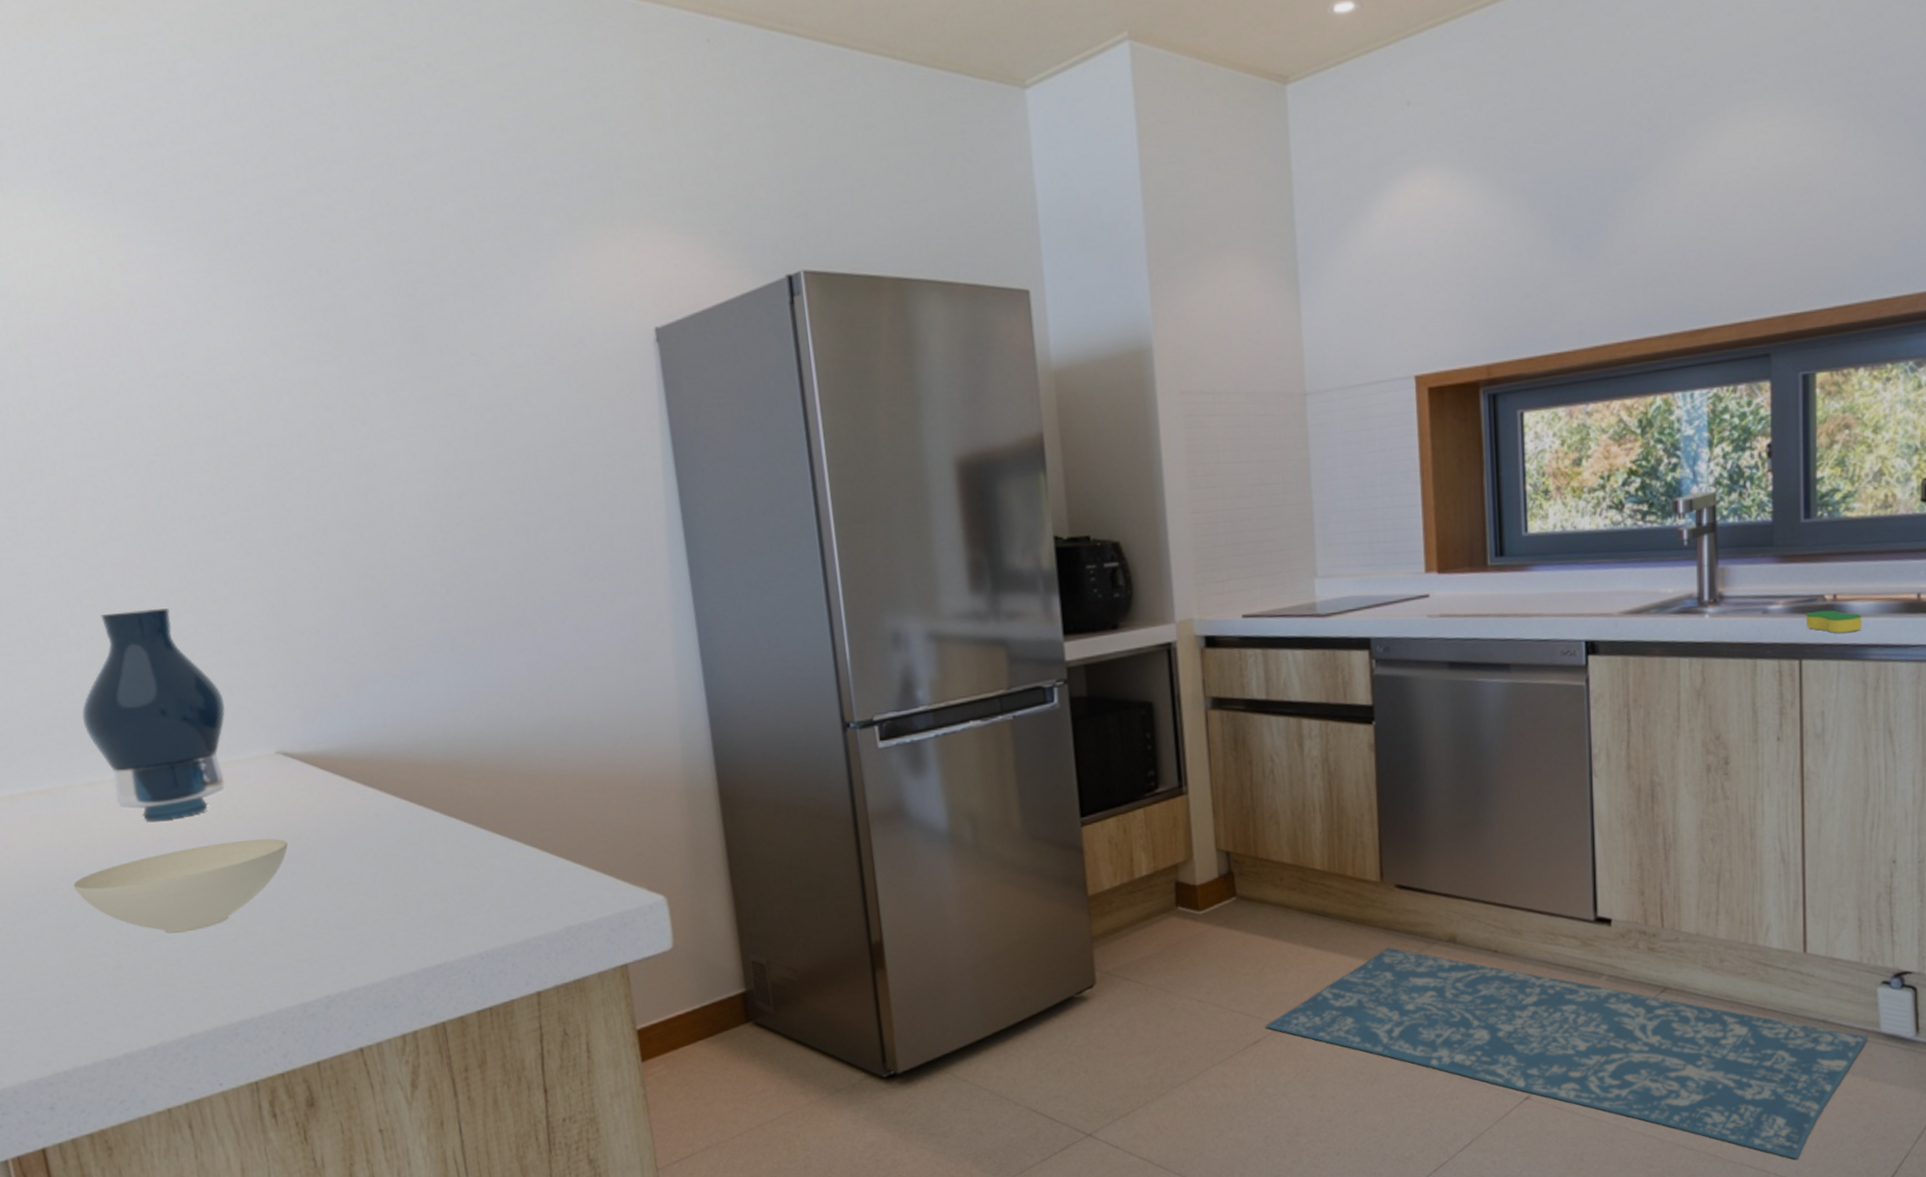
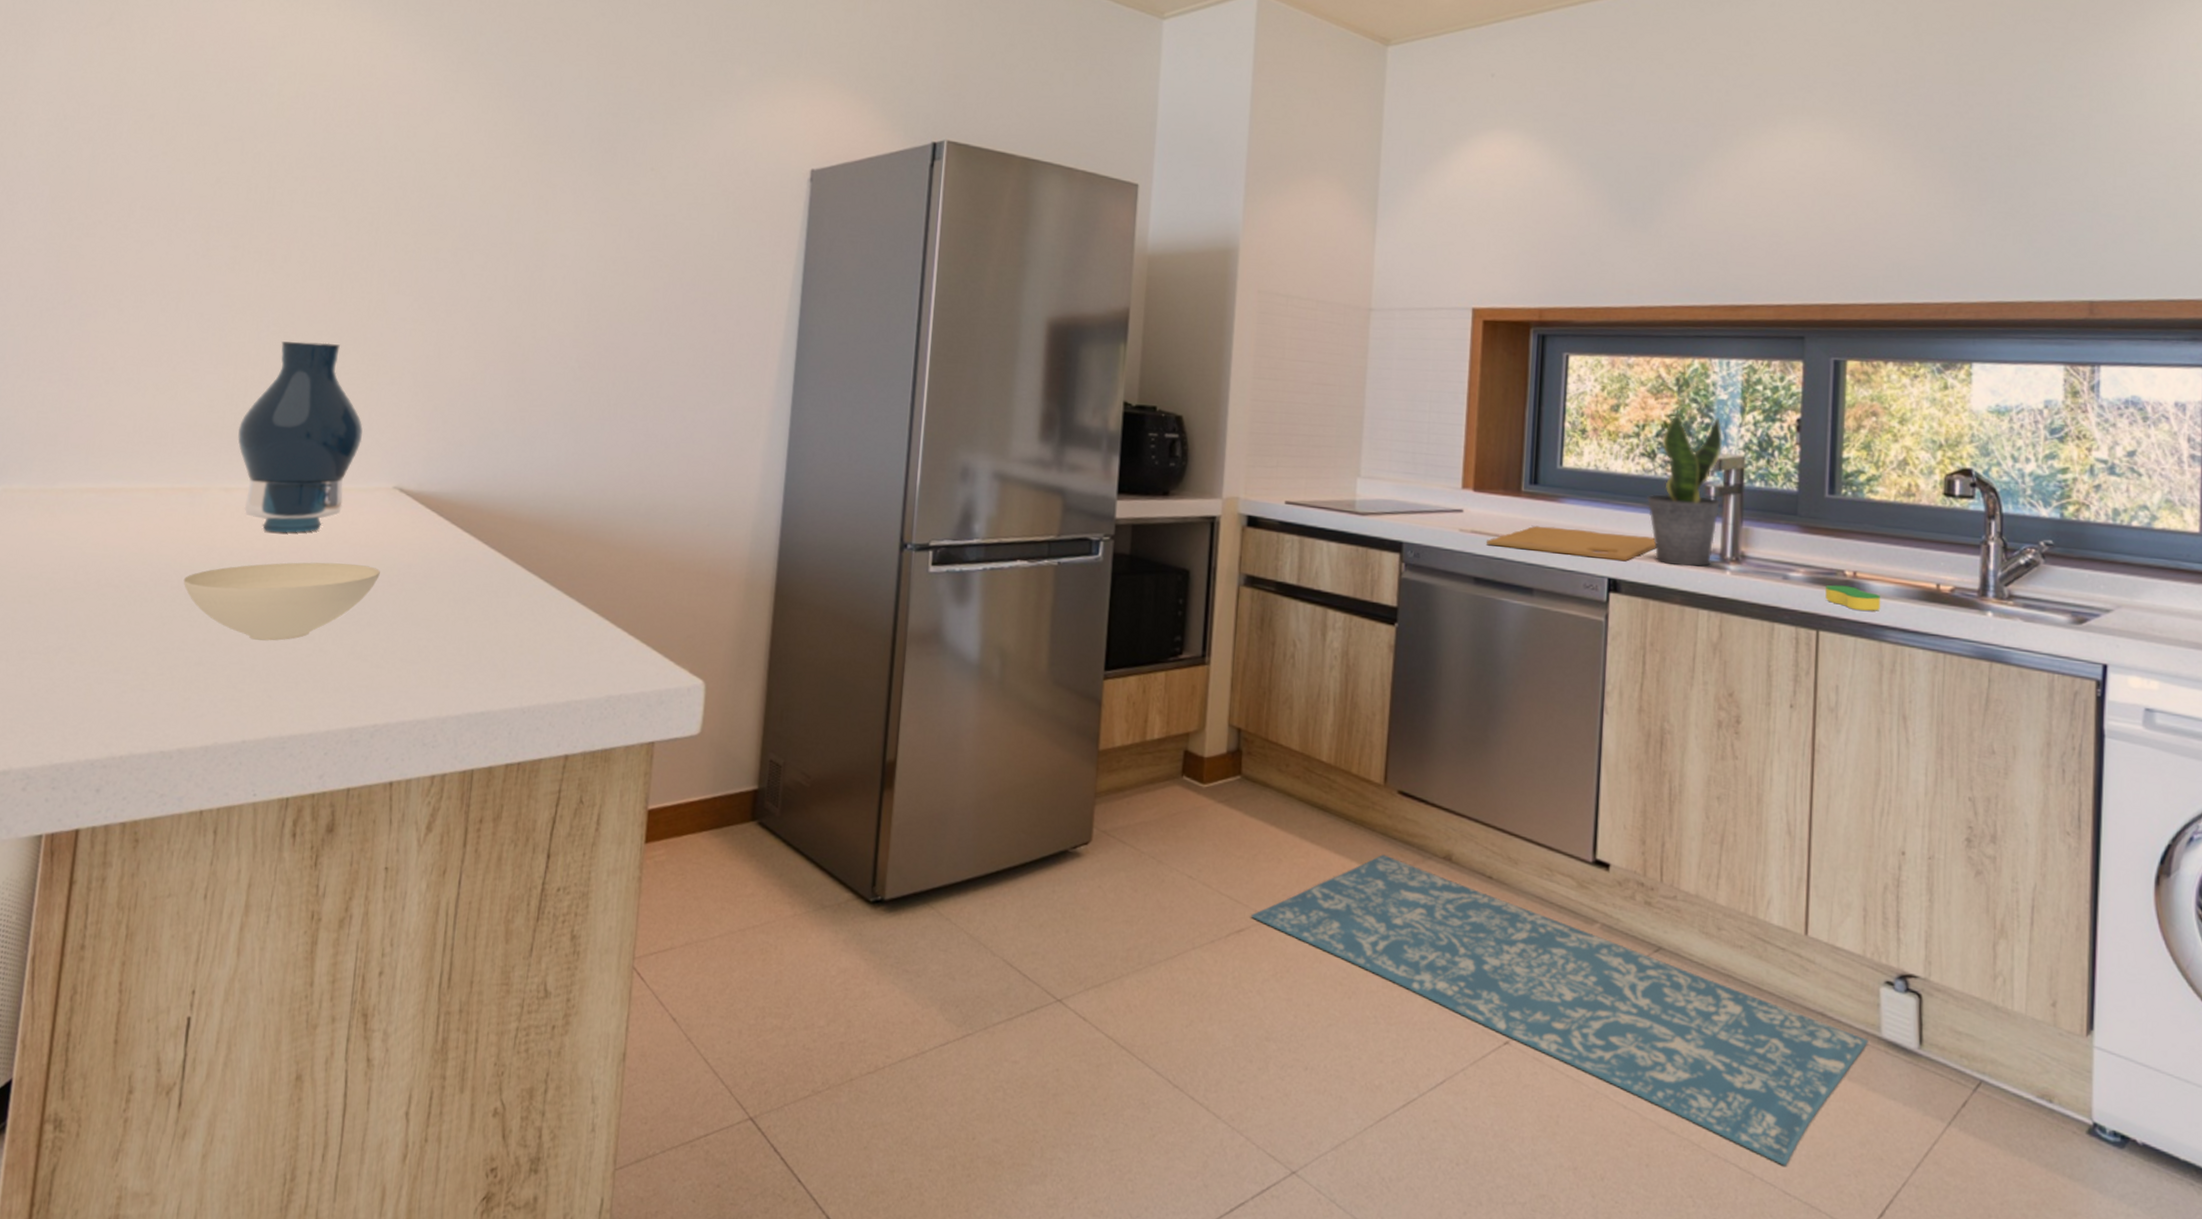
cutting board: none [1456,592,1632,627] -> present [1485,525,1657,561]
potted plant: none [1618,455,1694,618] -> present [1647,412,1723,567]

